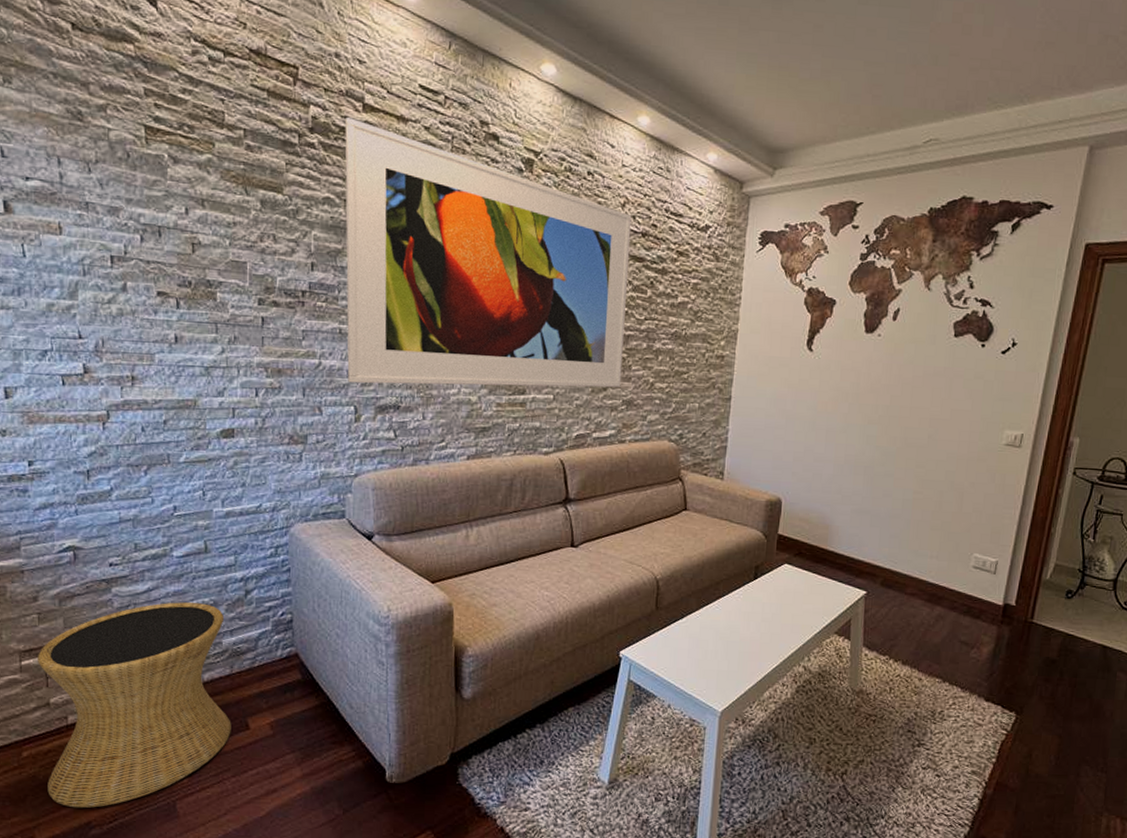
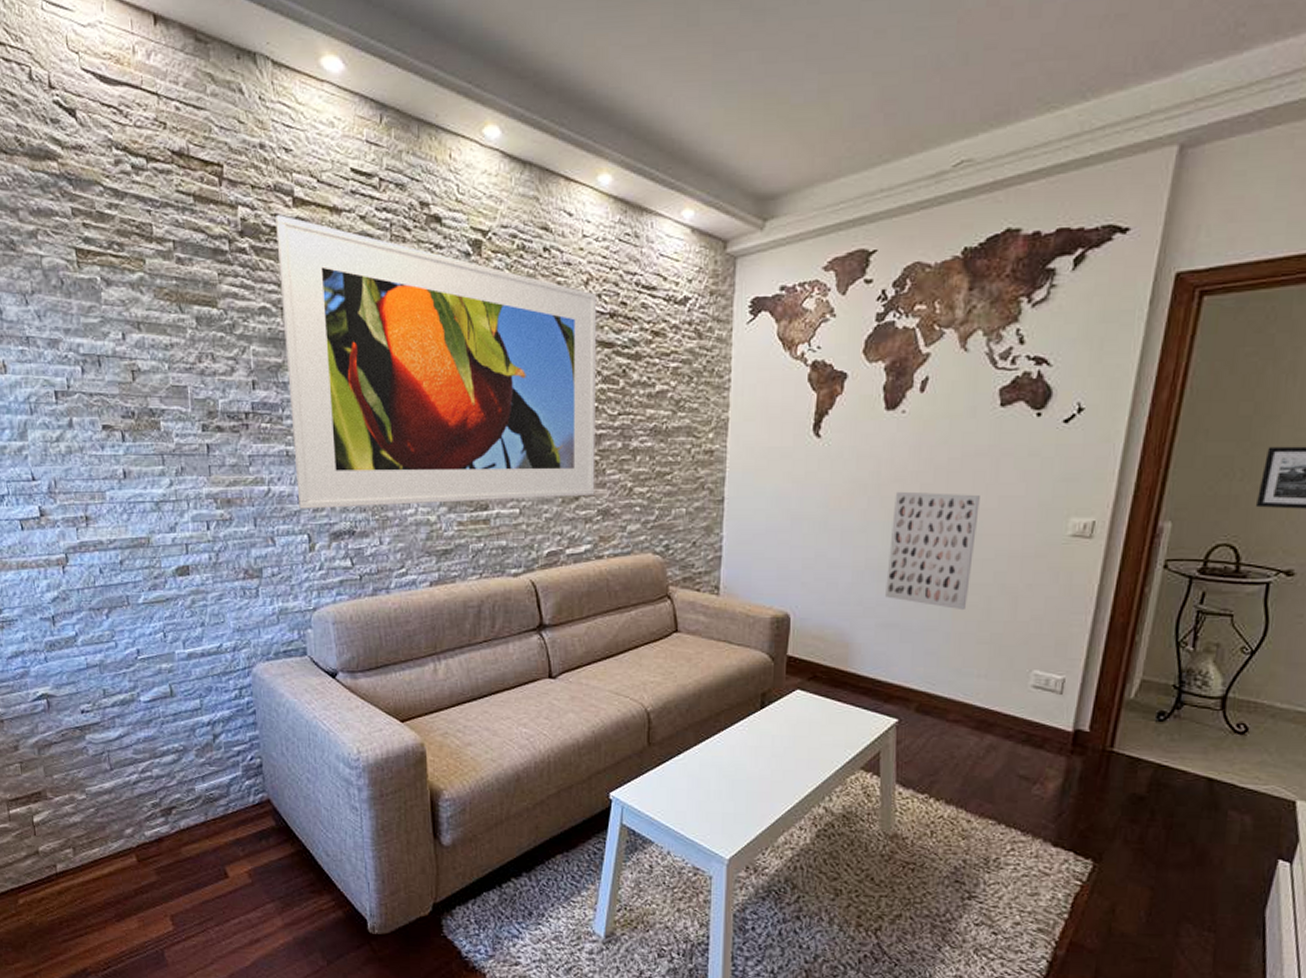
side table: present [38,602,231,808] -> none [23,748,211,955]
wall art: none [860,400,937,502] -> present [885,491,980,611]

